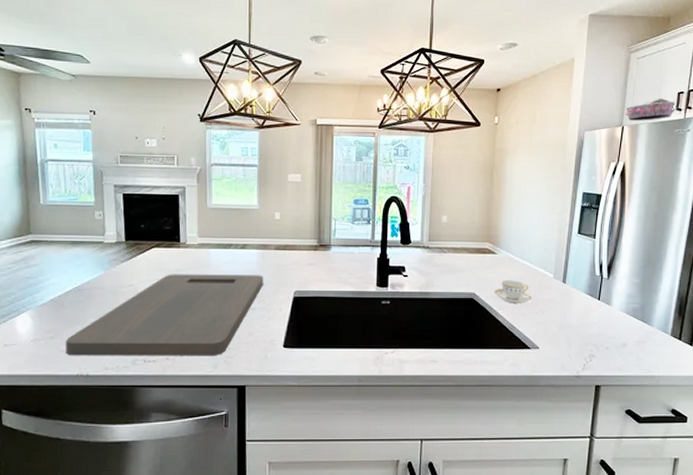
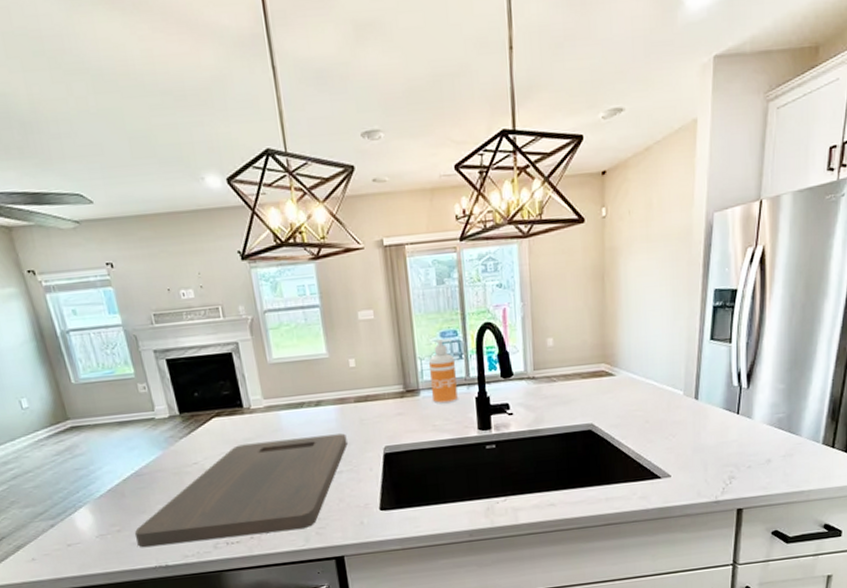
soap dispenser: none [341,205,364,260] -> present [429,338,458,404]
teacup: present [494,280,532,304] -> none [615,403,660,430]
decorative basket: present [625,98,677,121] -> none [763,157,828,192]

